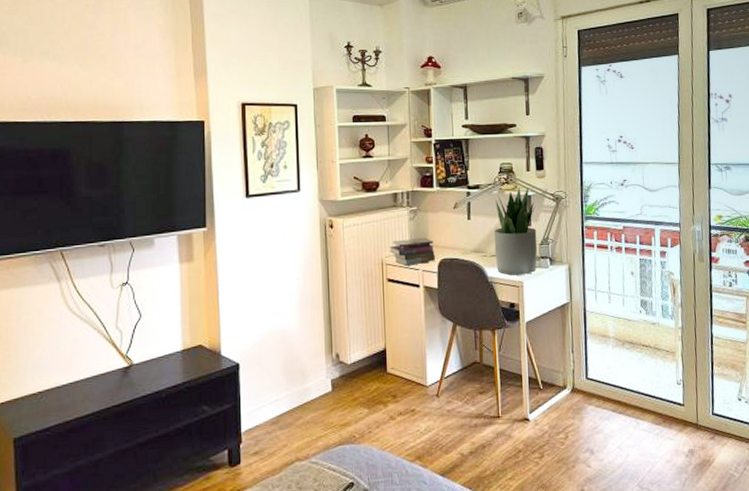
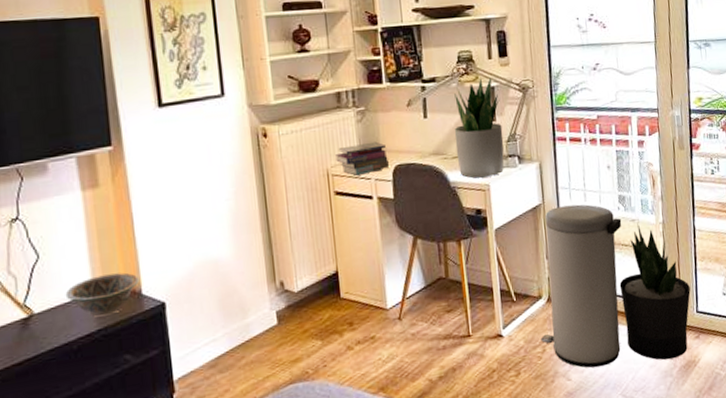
decorative bowl: none [159,335,220,371] -> present [65,272,139,317]
pedal bin: none [564,305,643,458] -> present [541,204,622,368]
planter: none [639,325,707,457] -> present [619,222,691,360]

